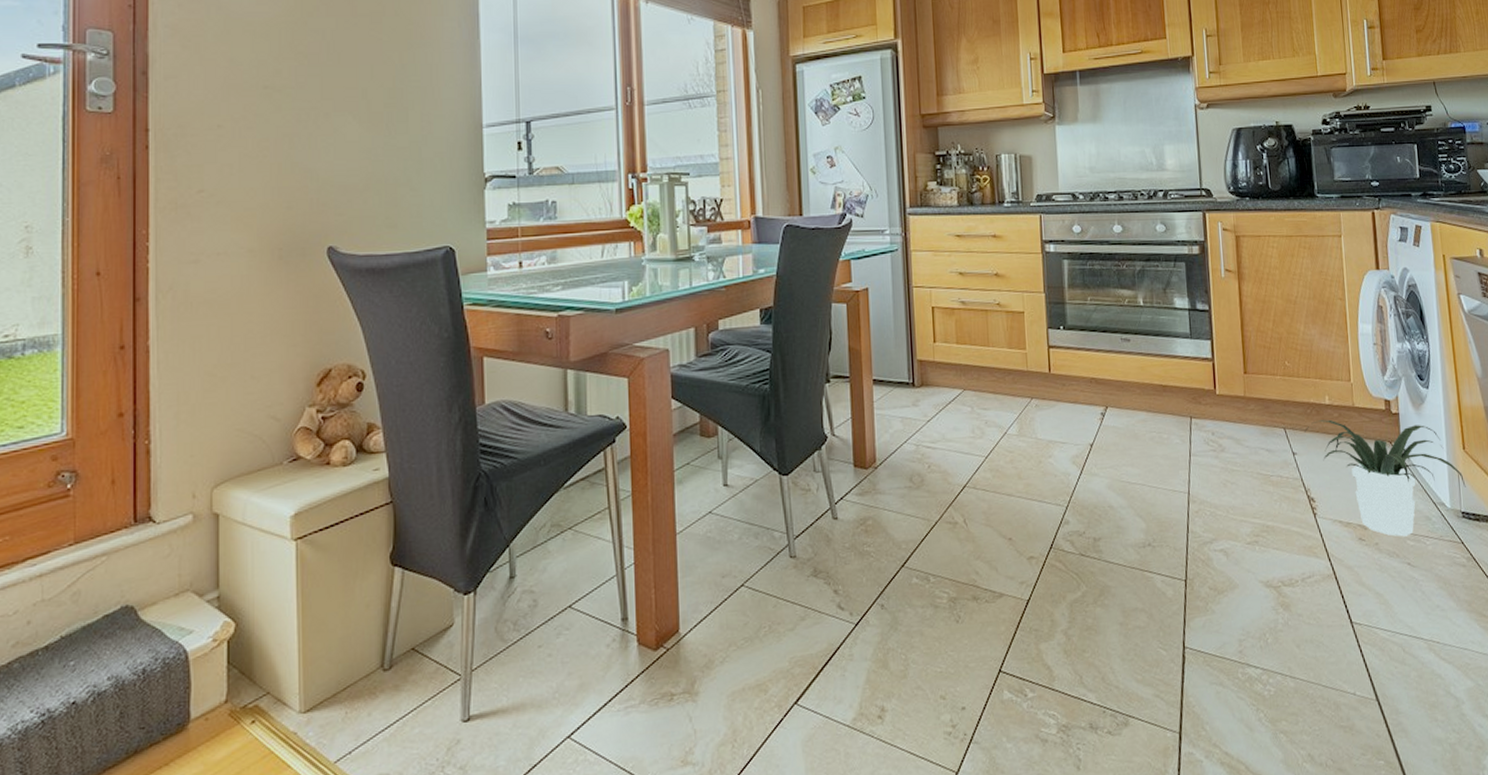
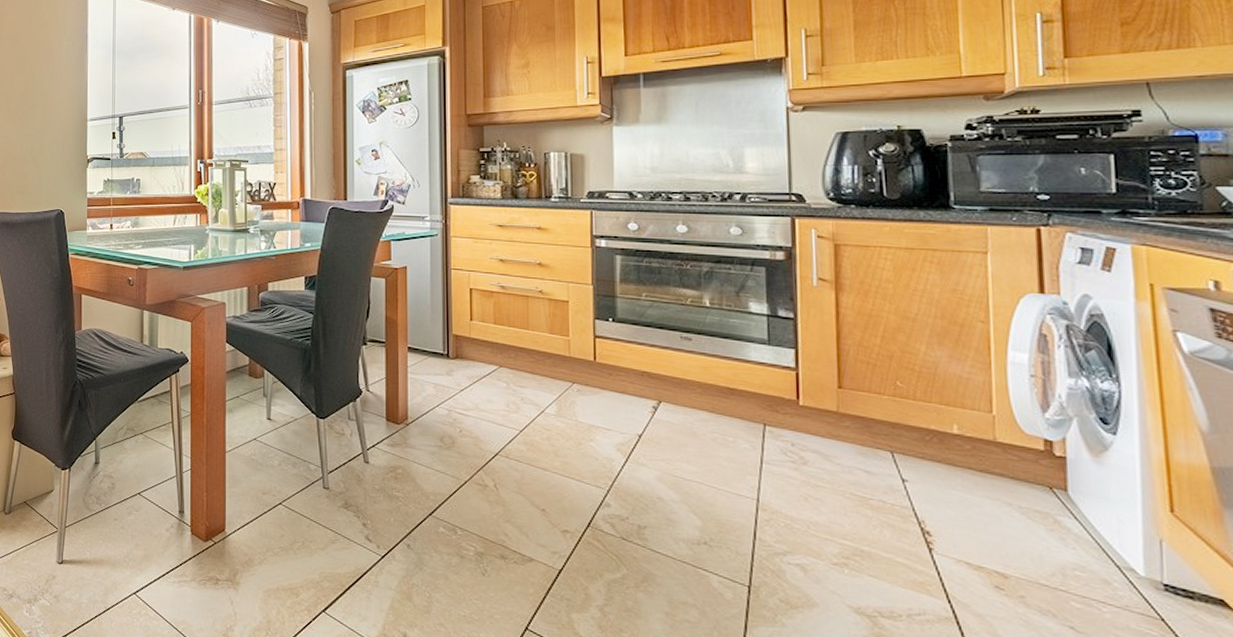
potted plant: present [1305,419,1466,537] -> none [920,449,1173,597]

